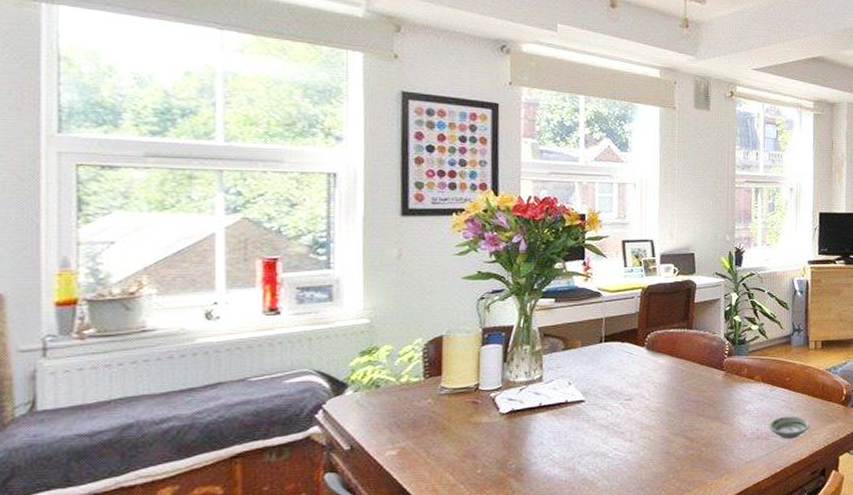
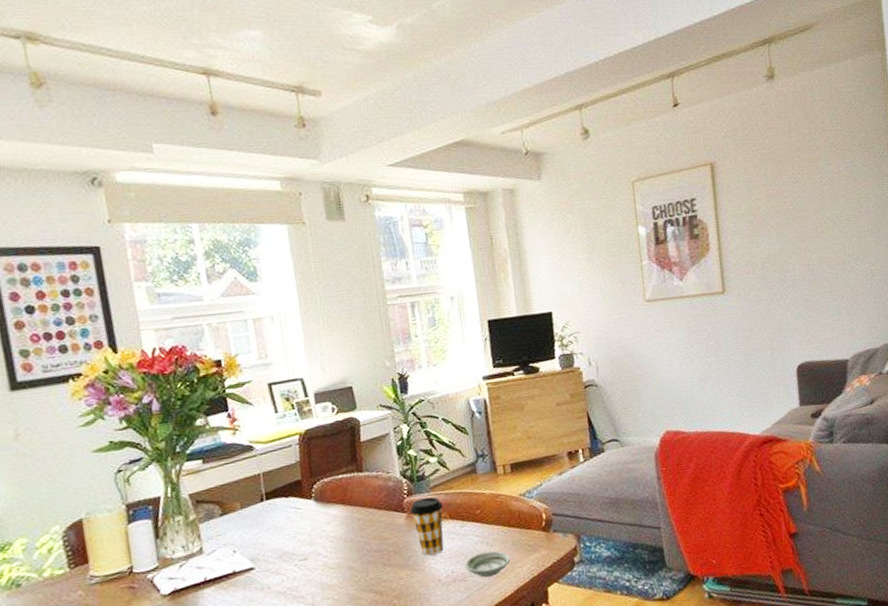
coffee cup: none [728,360,758,412] -> present [410,497,444,556]

